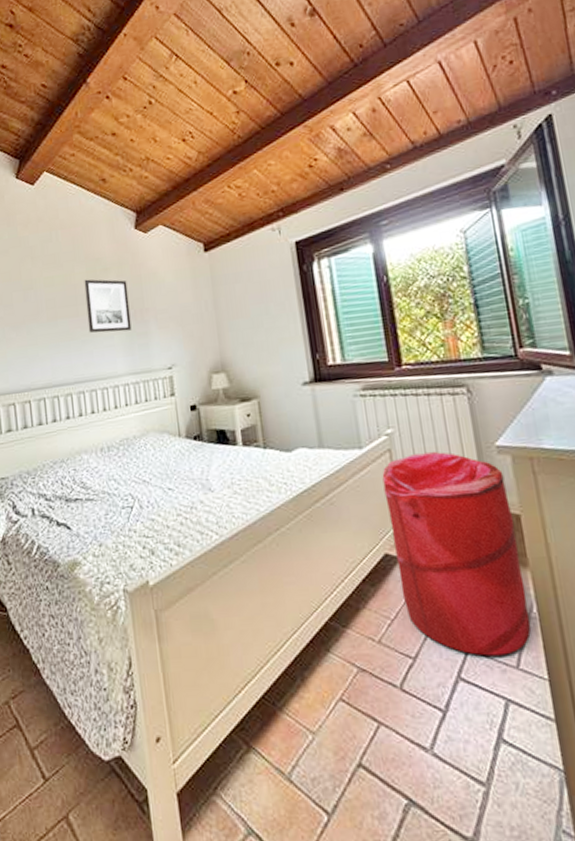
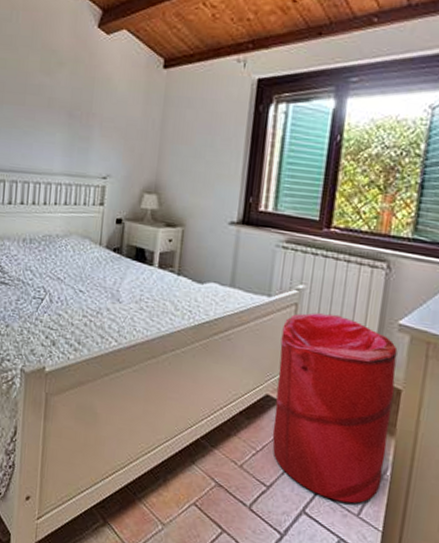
wall art: present [84,279,132,333] -> none [32,69,79,132]

